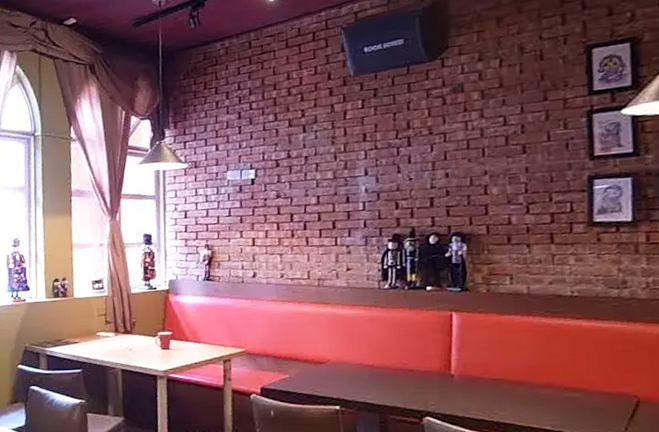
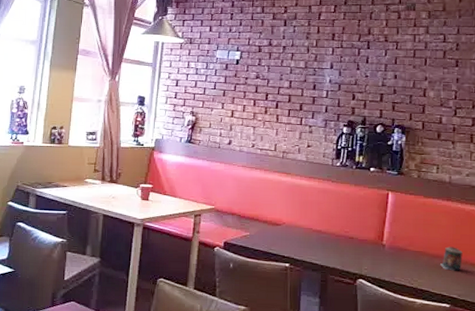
candle: none [526,370,554,399] -> present [440,246,463,271]

